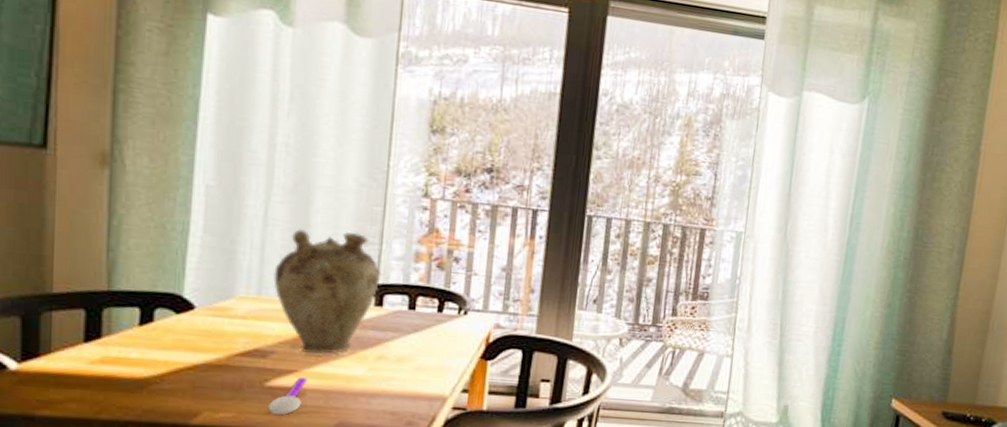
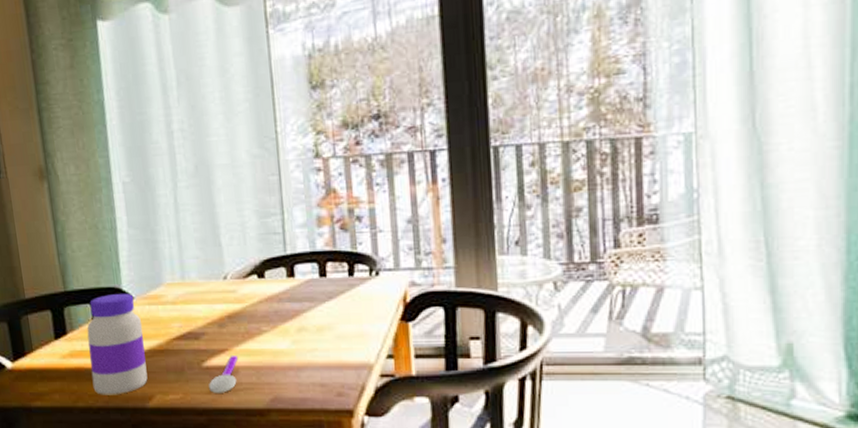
jar: none [125,300,201,409] -> present [86,294,148,395]
vase: present [274,229,380,354] -> none [192,205,288,332]

